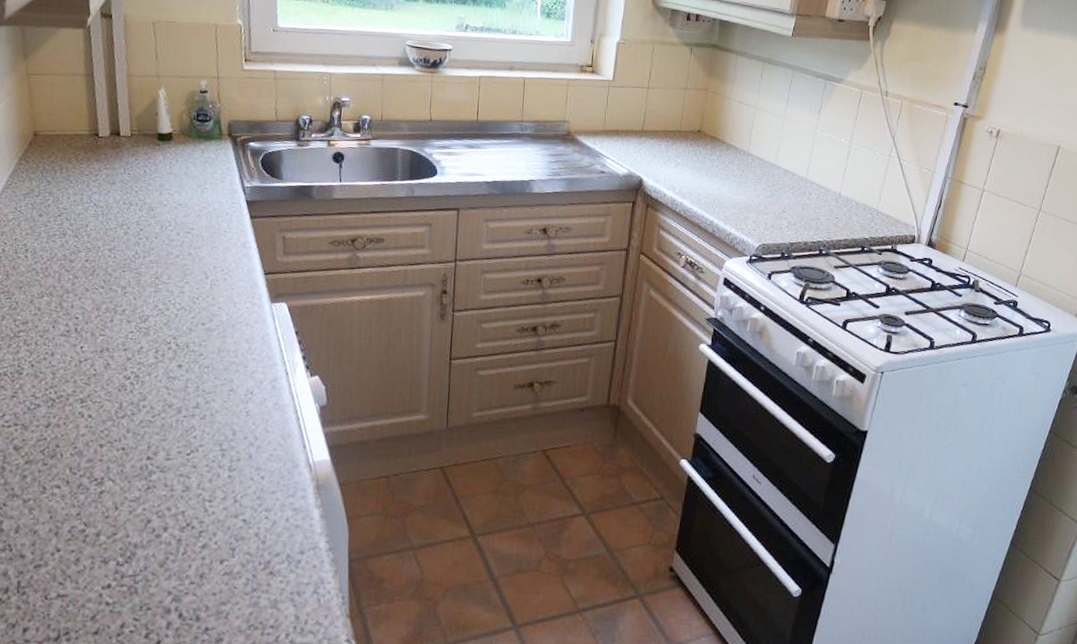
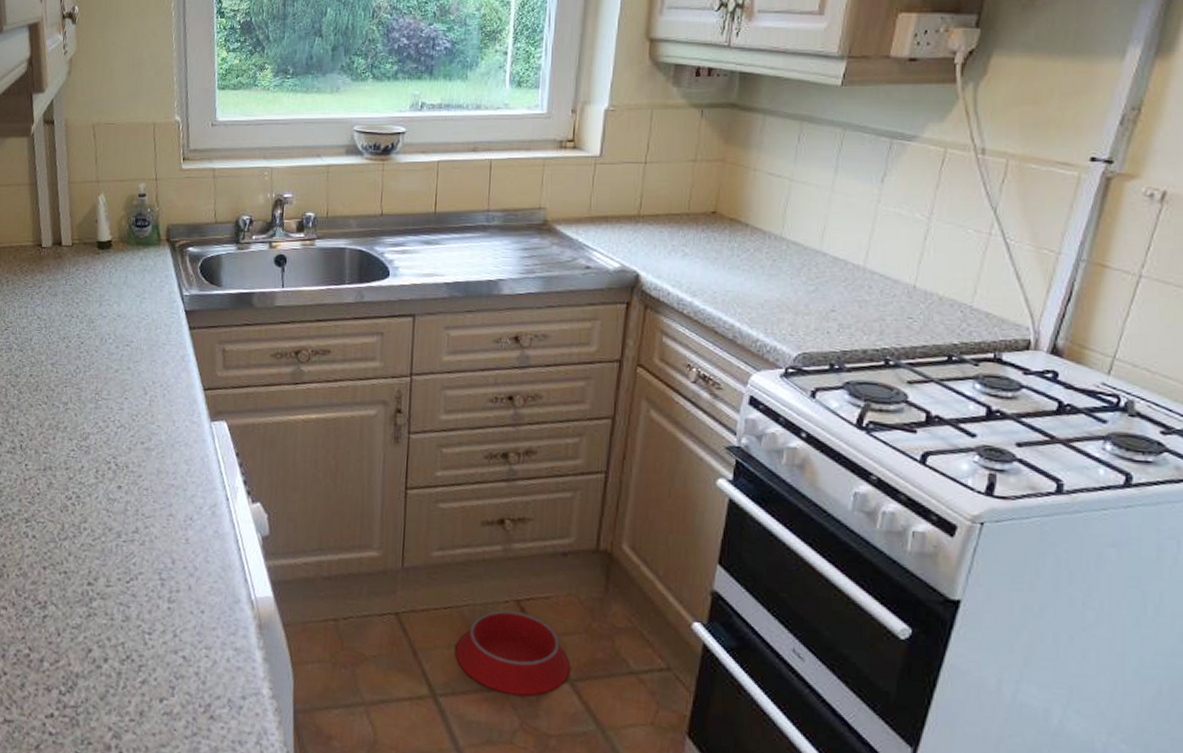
pet bowl: none [491,459,586,529] -> present [455,610,571,696]

